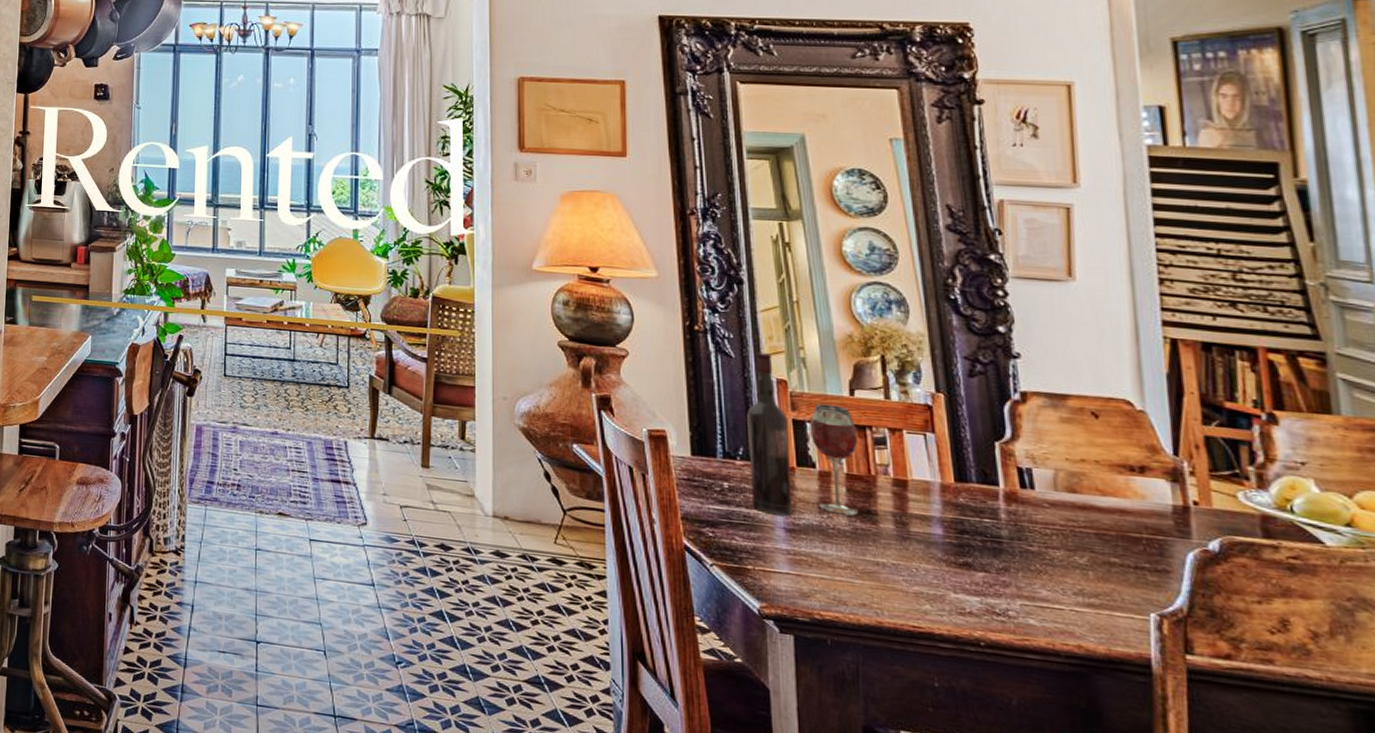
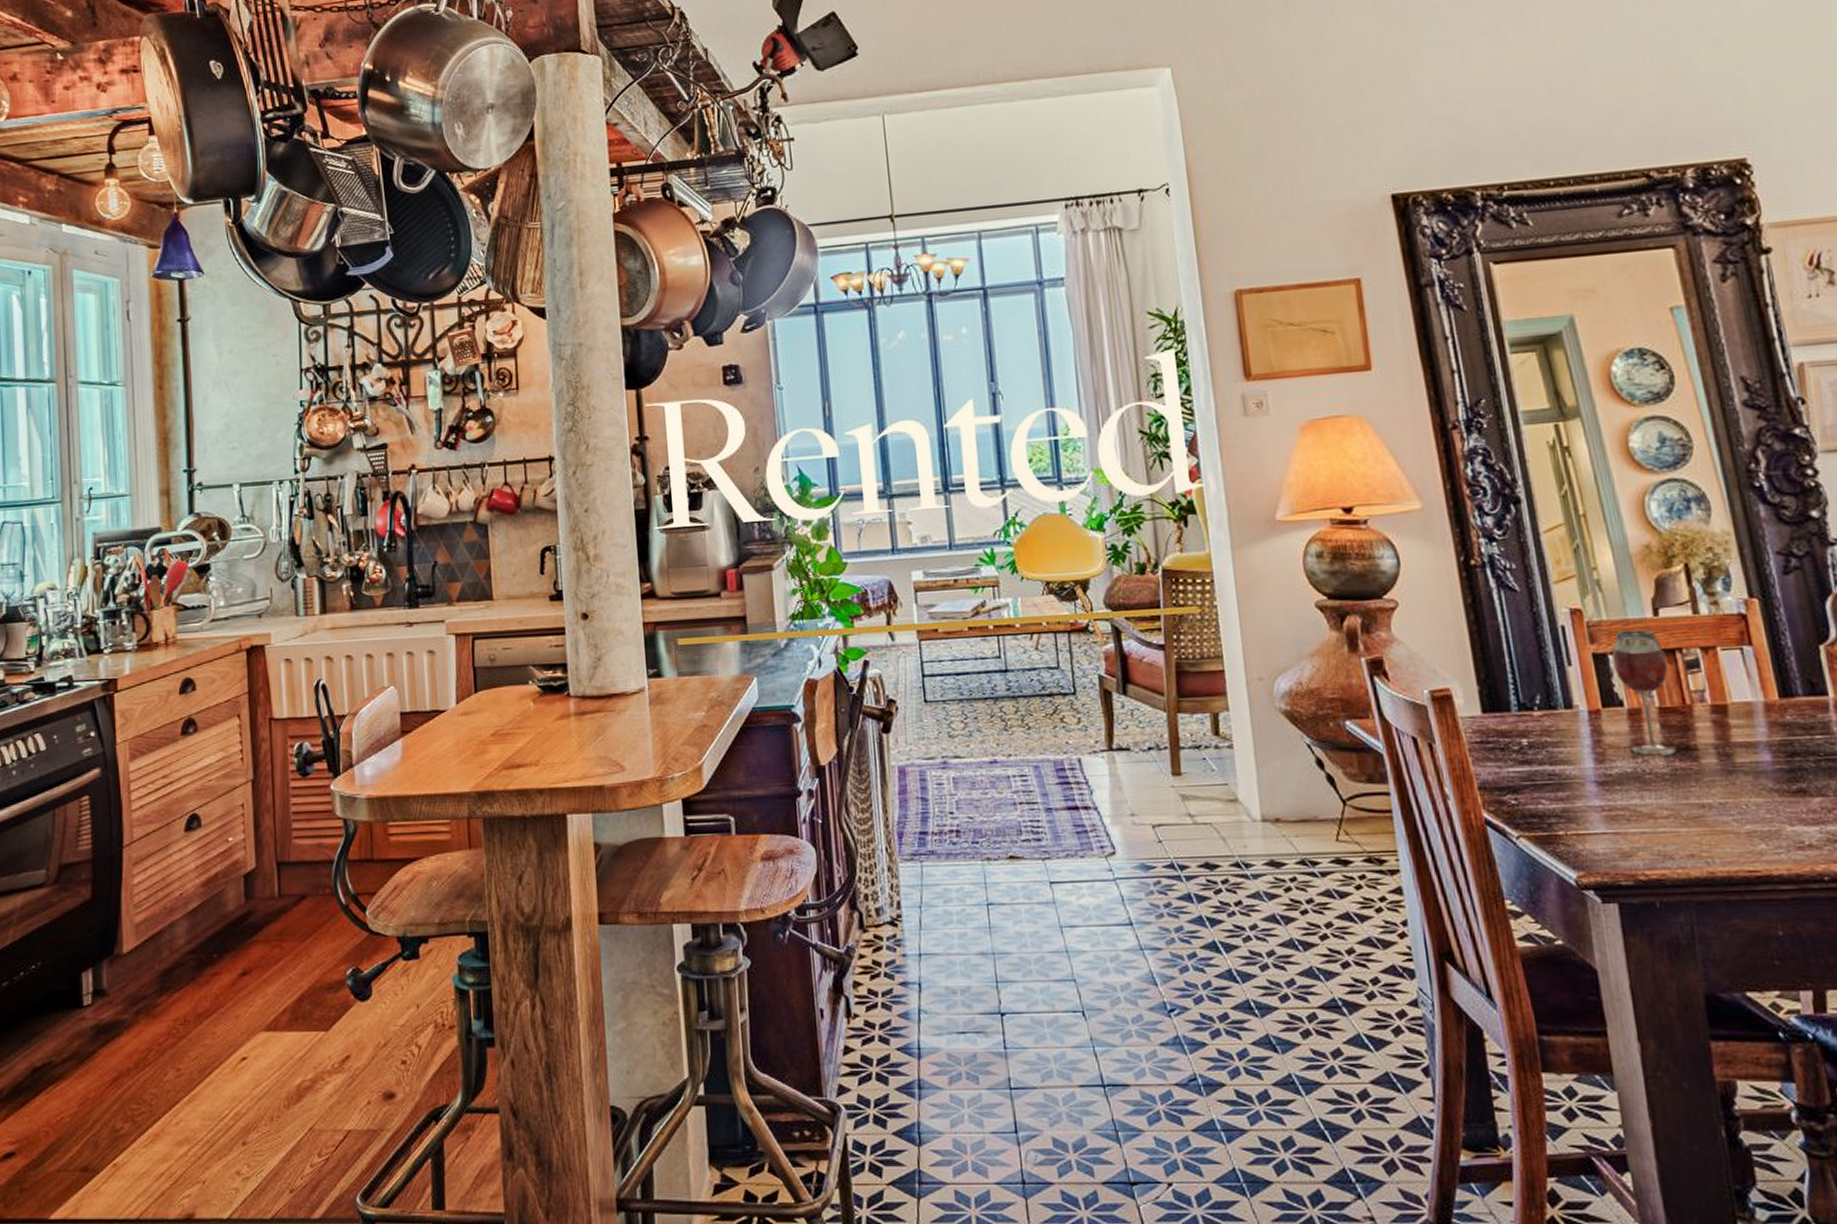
wine bottle: present [747,352,794,516] -> none [1540,580,1604,768]

